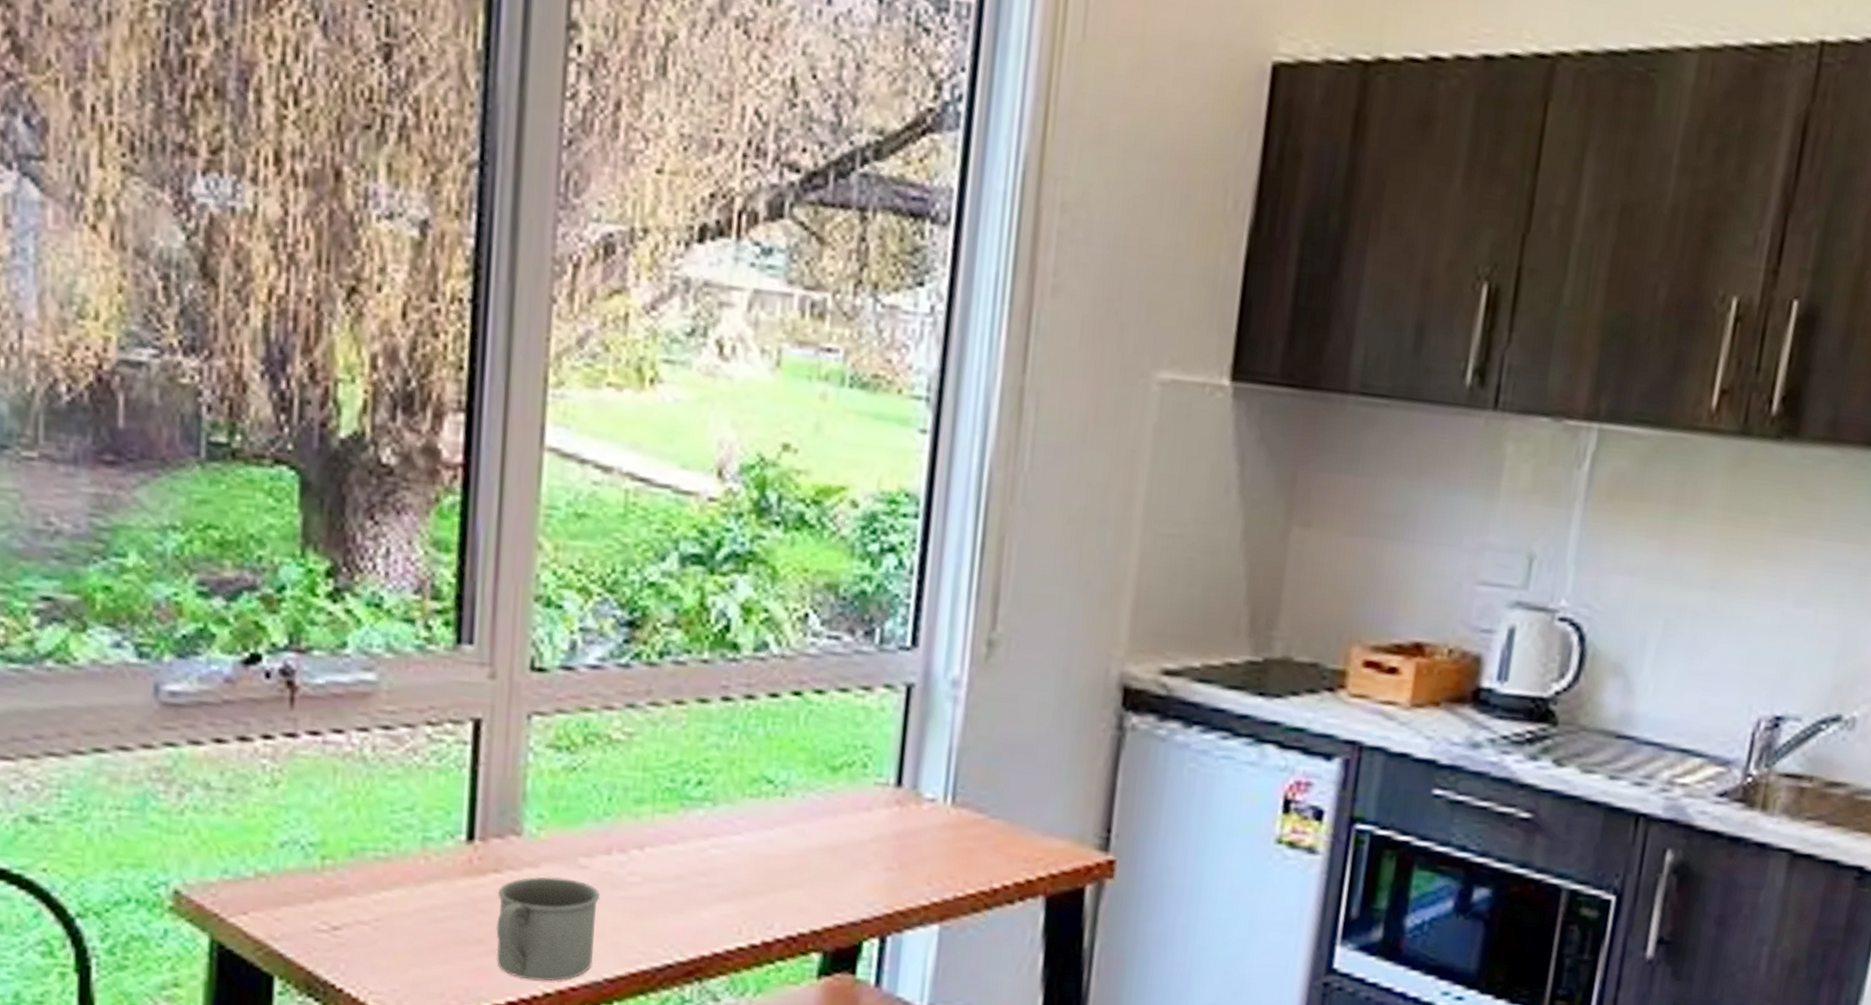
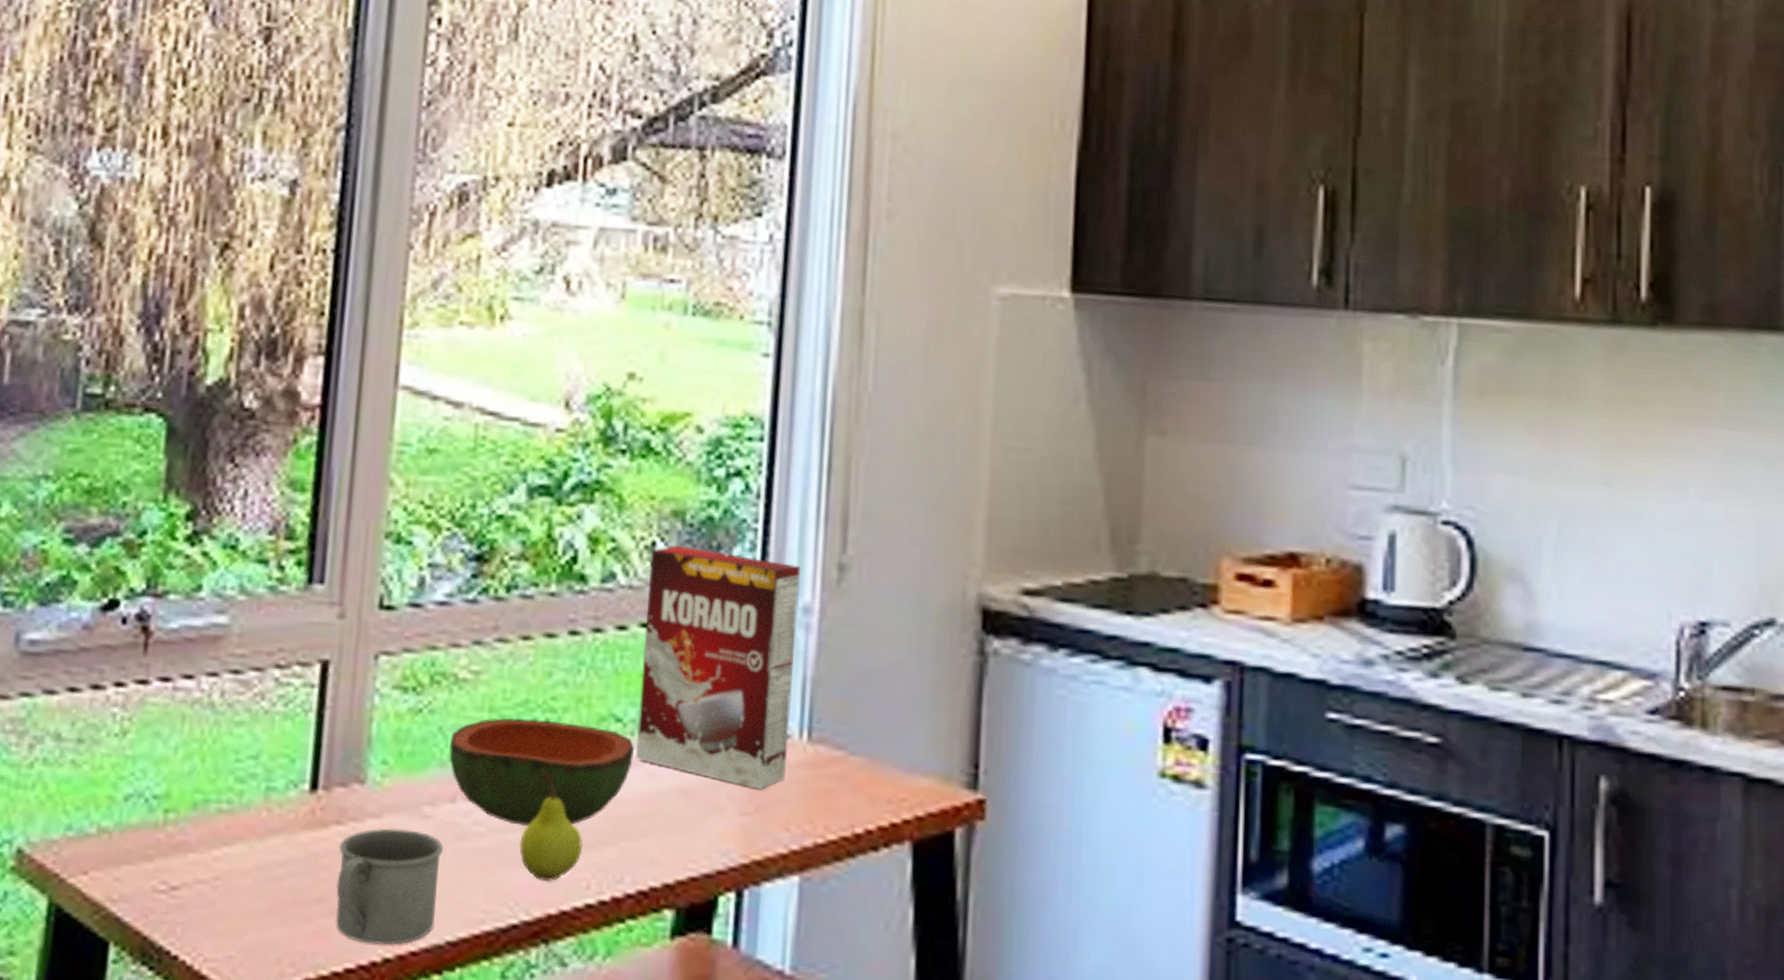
bowl: none [604,776,786,877] -> present [449,717,635,826]
fruit: none [673,826,735,927] -> present [519,770,583,881]
cereal box: none [785,617,950,848] -> present [635,545,801,790]

